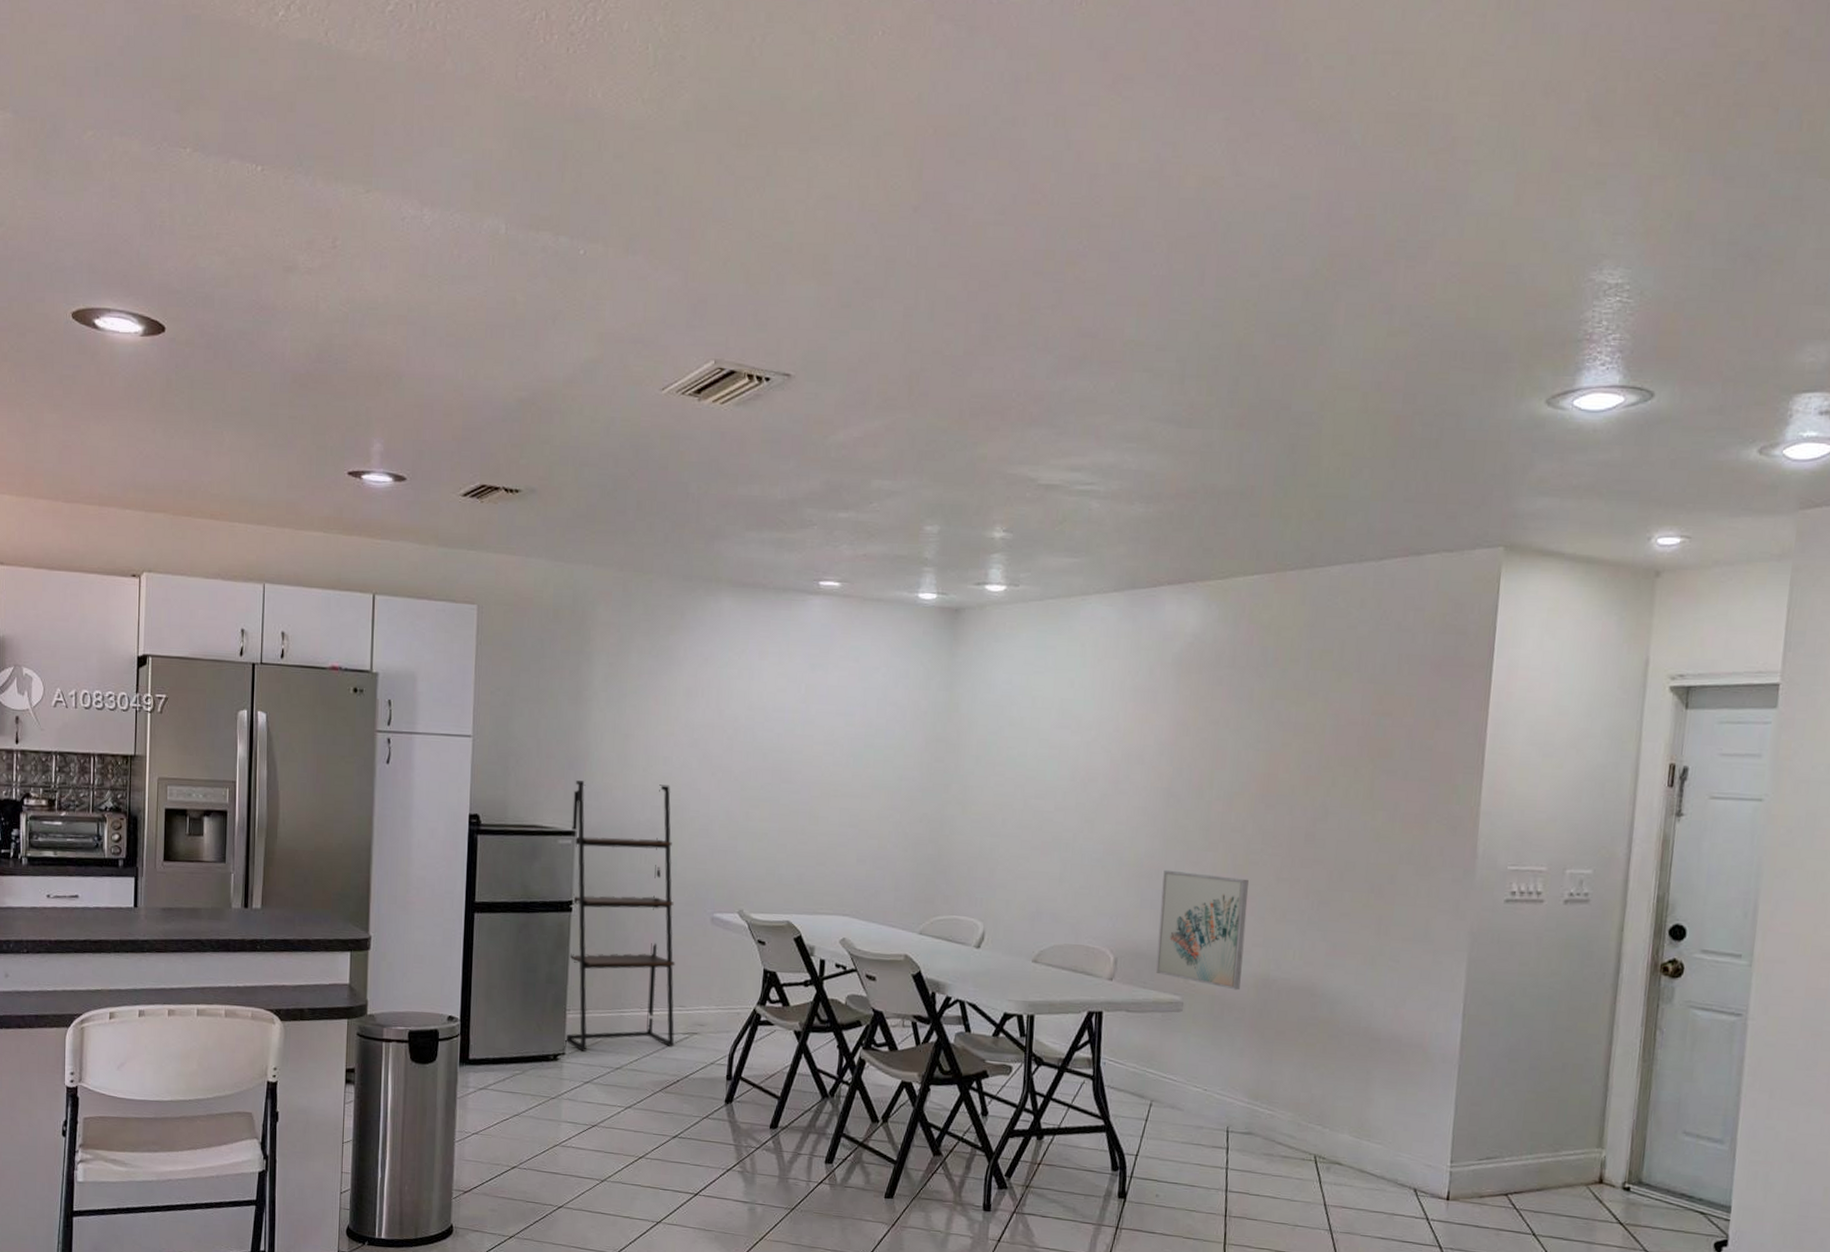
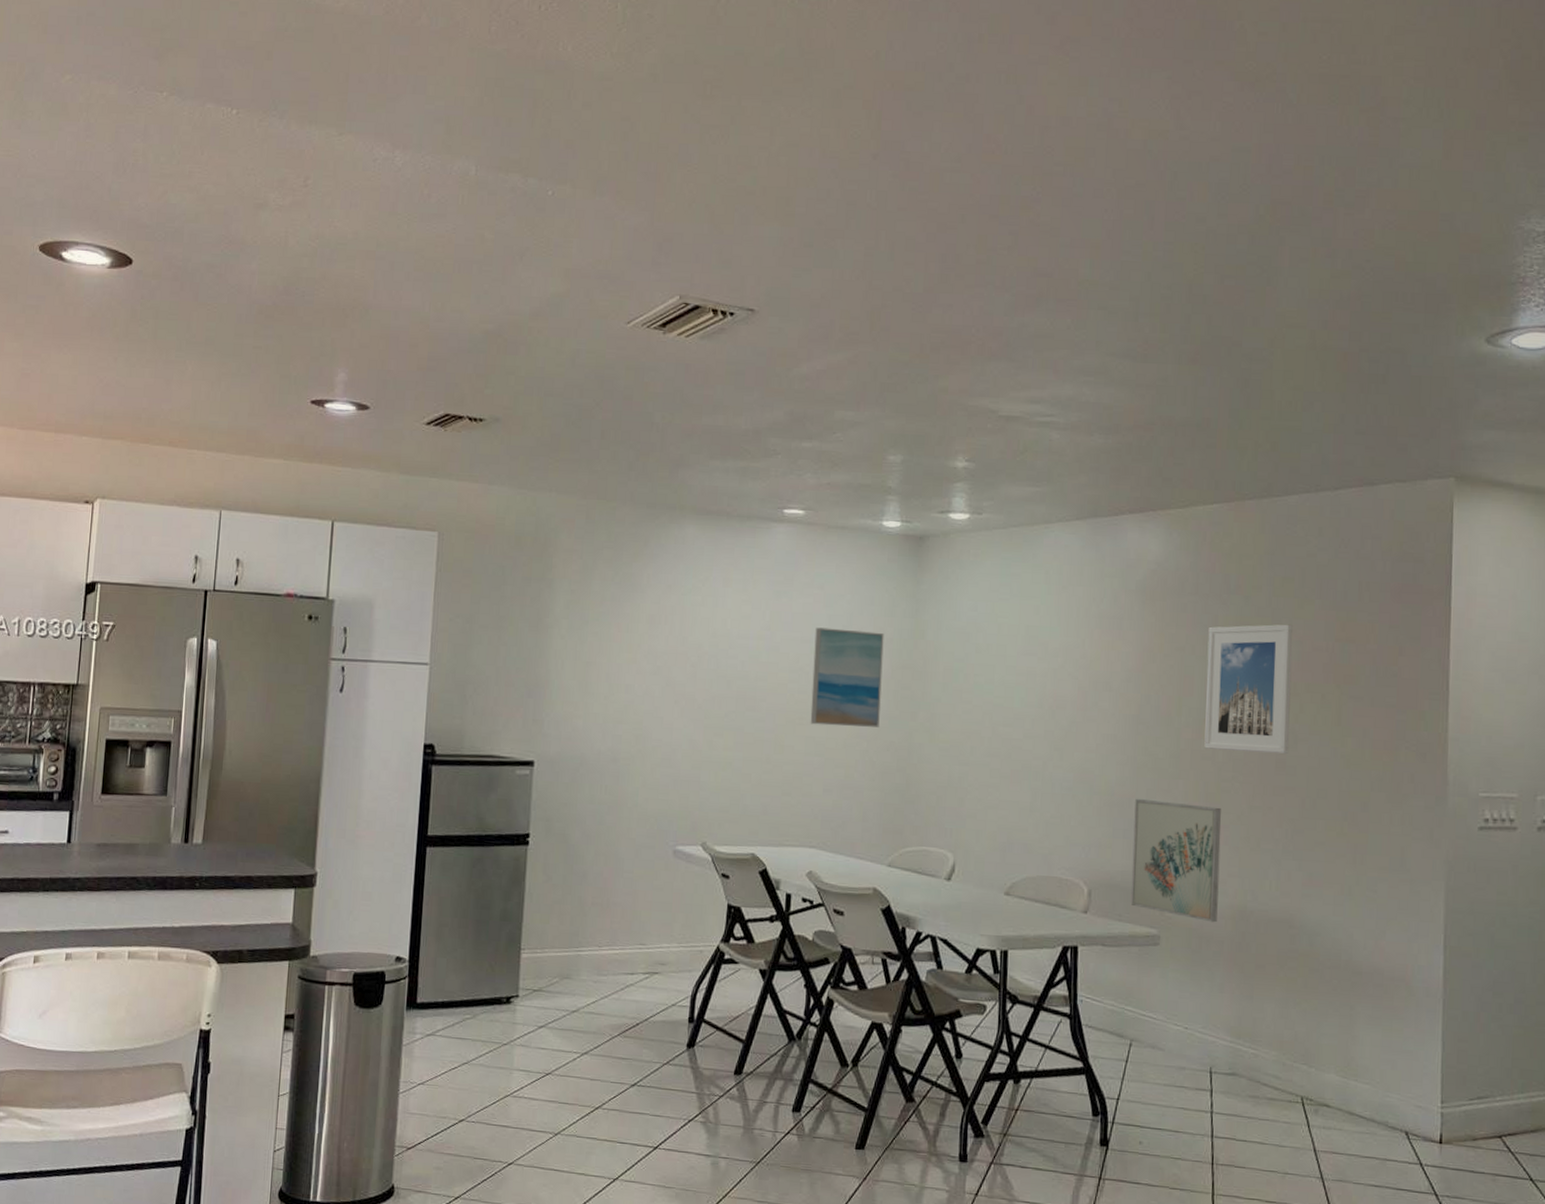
shelving unit: present [564,780,676,1051] -> none [518,709,636,993]
wall art: none [844,700,919,799] -> present [810,627,884,727]
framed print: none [1234,697,1329,828] -> present [1204,624,1293,755]

